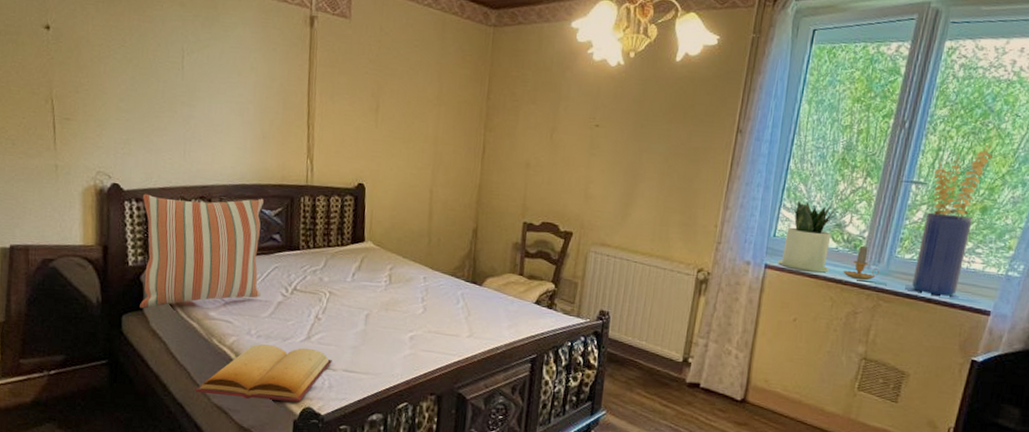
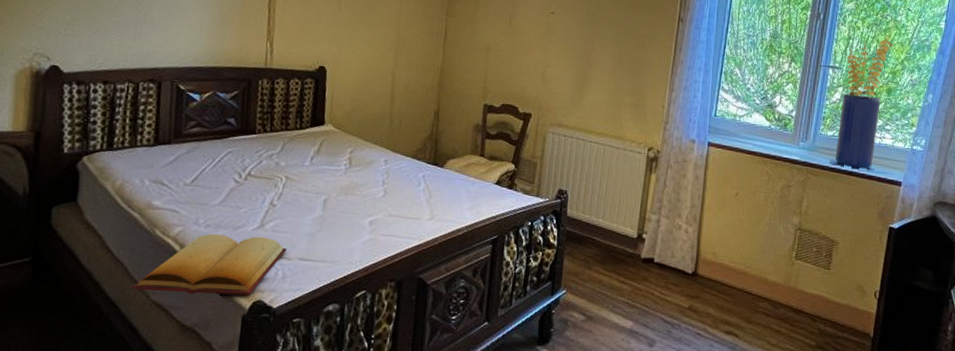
pillow: present [140,193,265,309] -> none [73,76,220,200]
planter: present [777,200,836,274] -> none [718,83,767,150]
candle: present [843,245,879,281] -> none [776,124,807,156]

